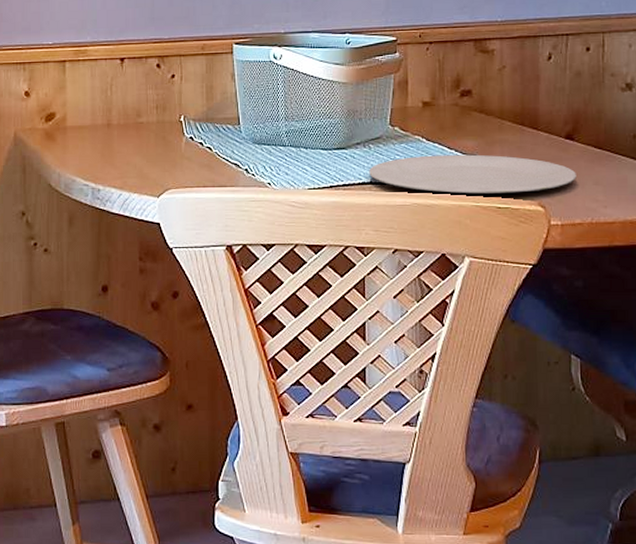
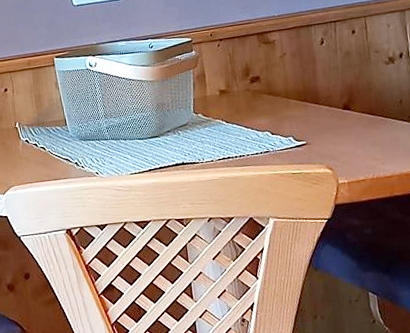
plate: present [369,154,577,195] -> none [180,129,356,166]

